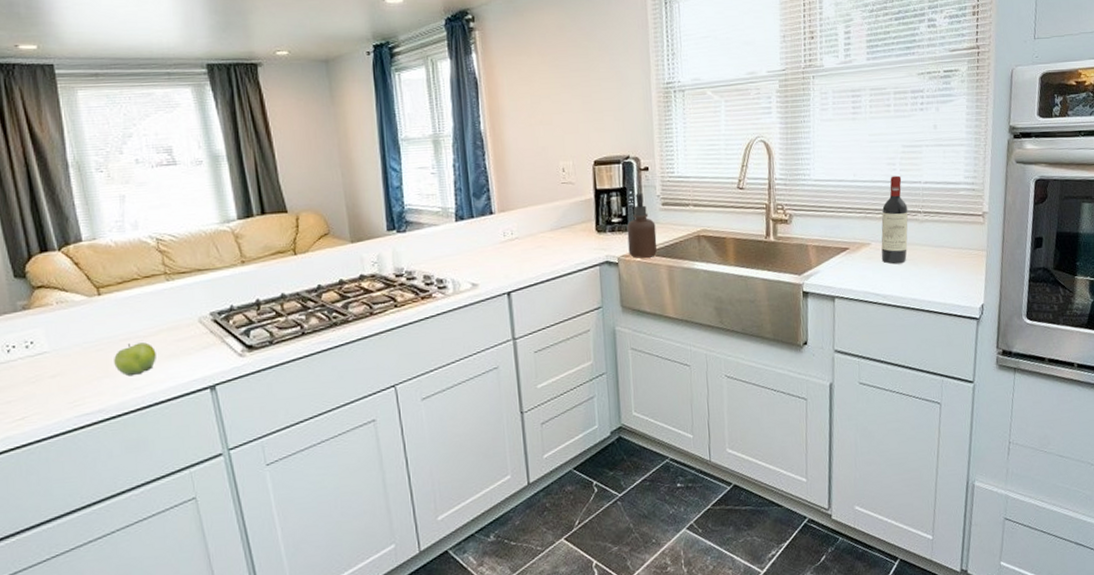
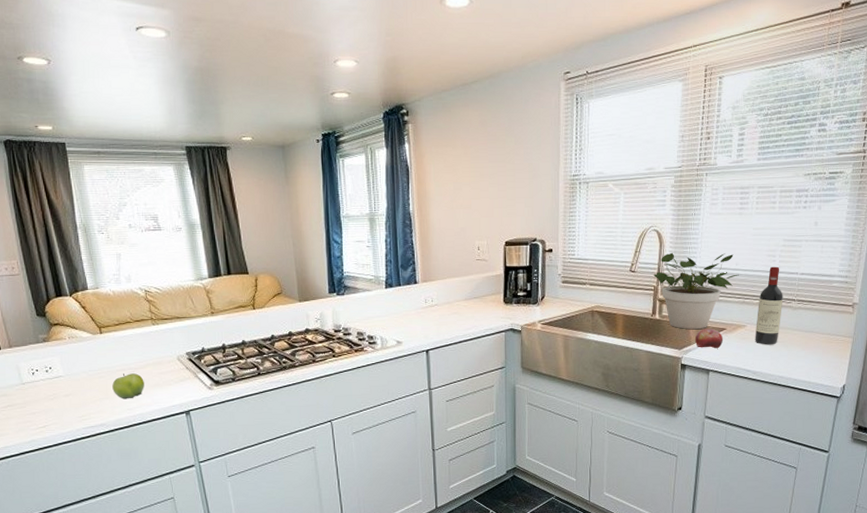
soap dispenser: present [626,192,657,259] -> none [530,271,556,329]
potted plant: none [764,163,858,252] -> present [653,252,739,330]
fruit: none [816,248,847,272] -> present [695,328,724,349]

